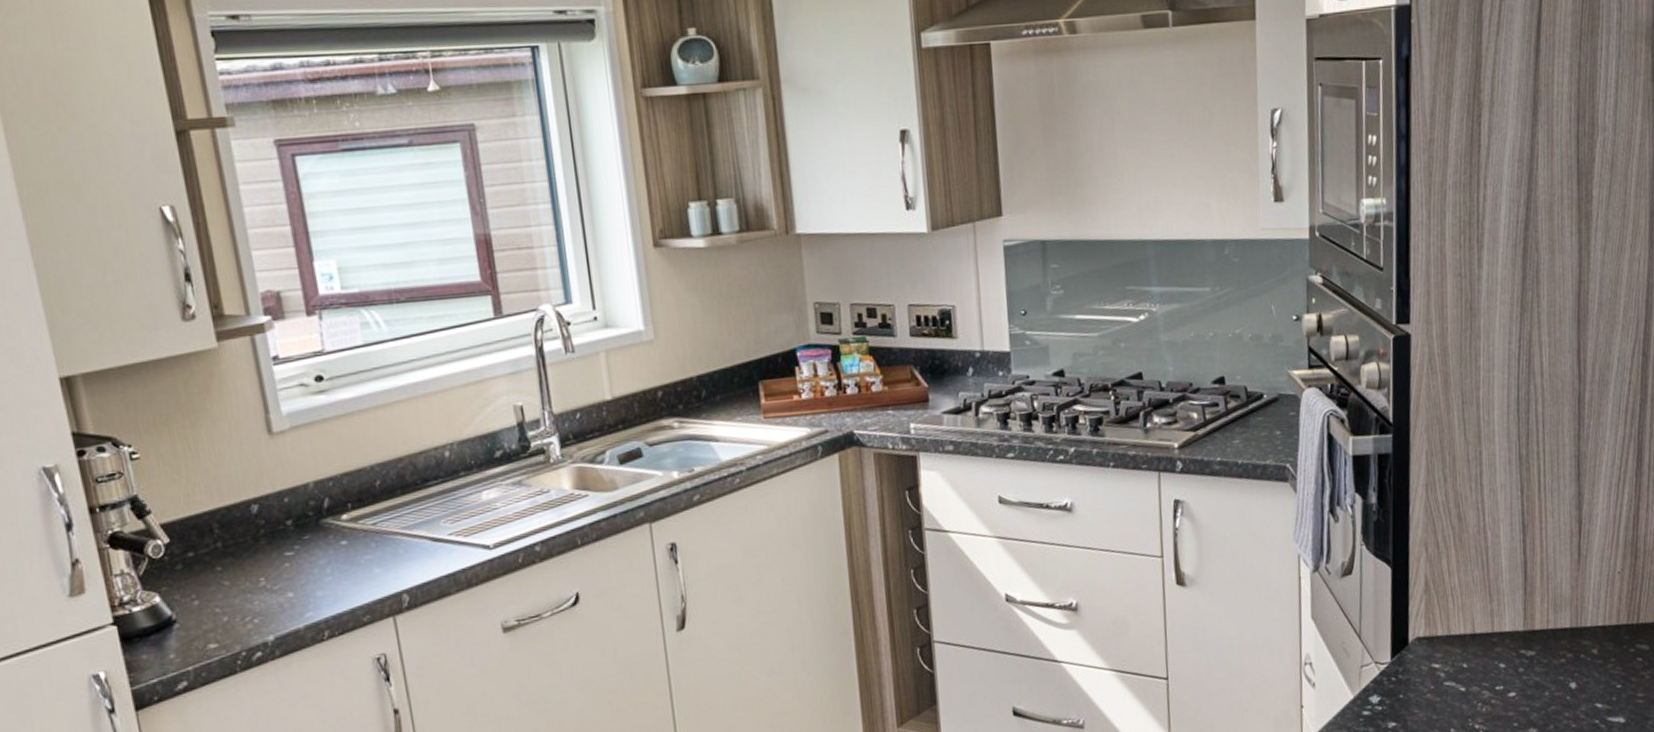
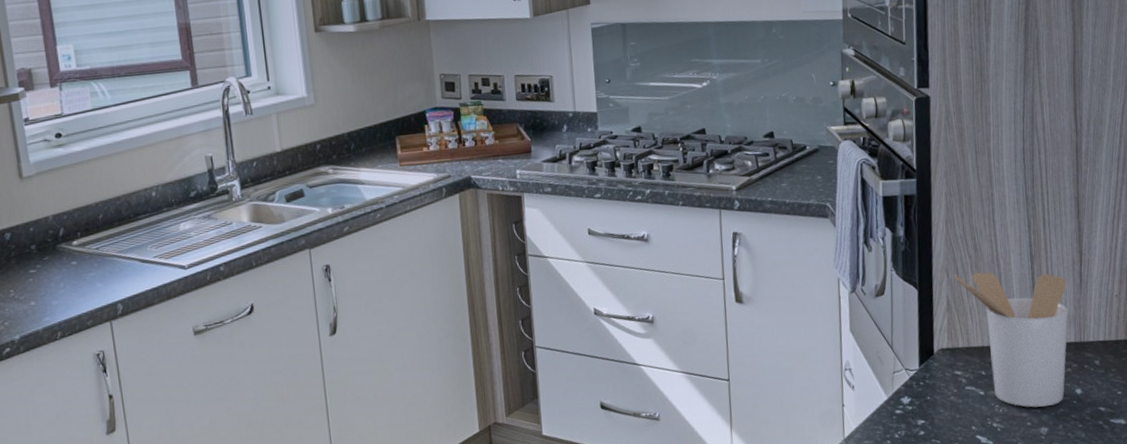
utensil holder: none [1434,545,1564,705] -> present [954,272,1069,408]

